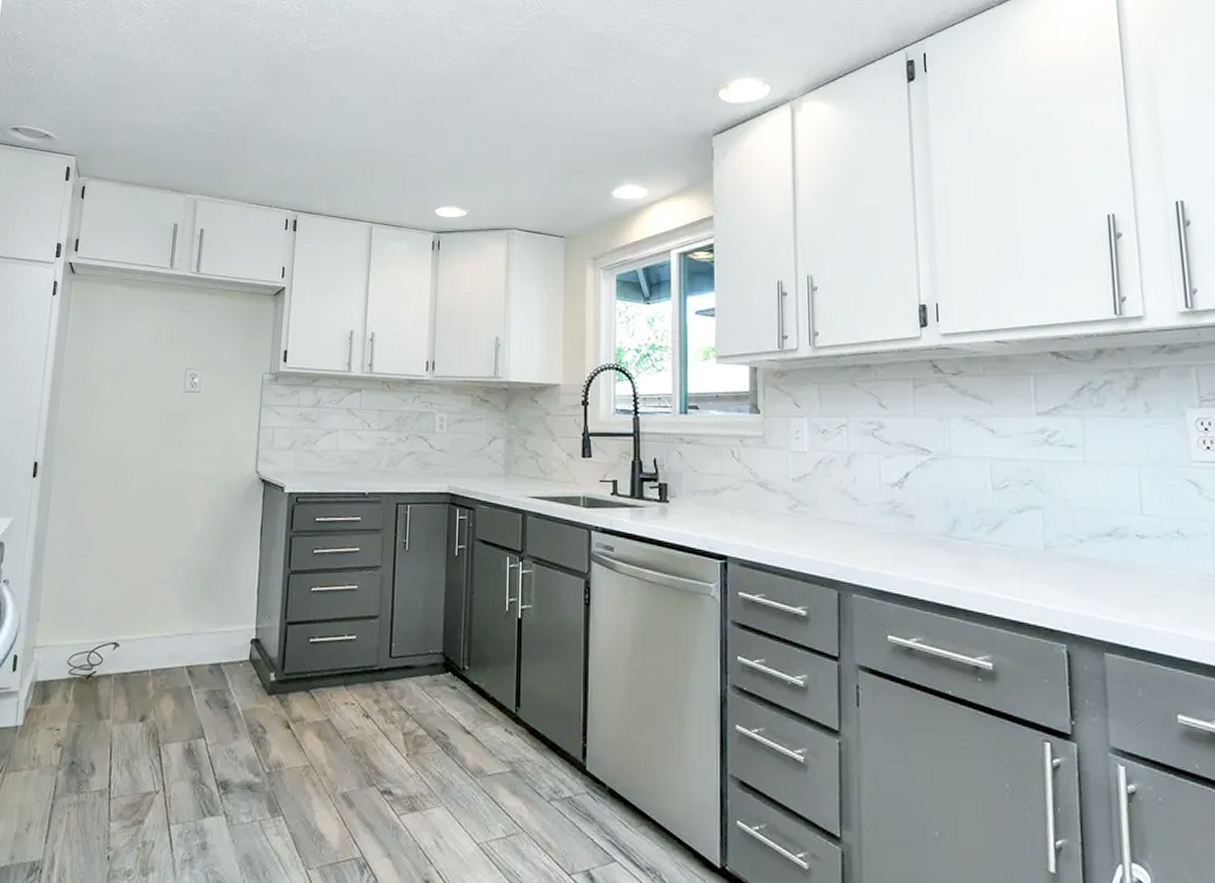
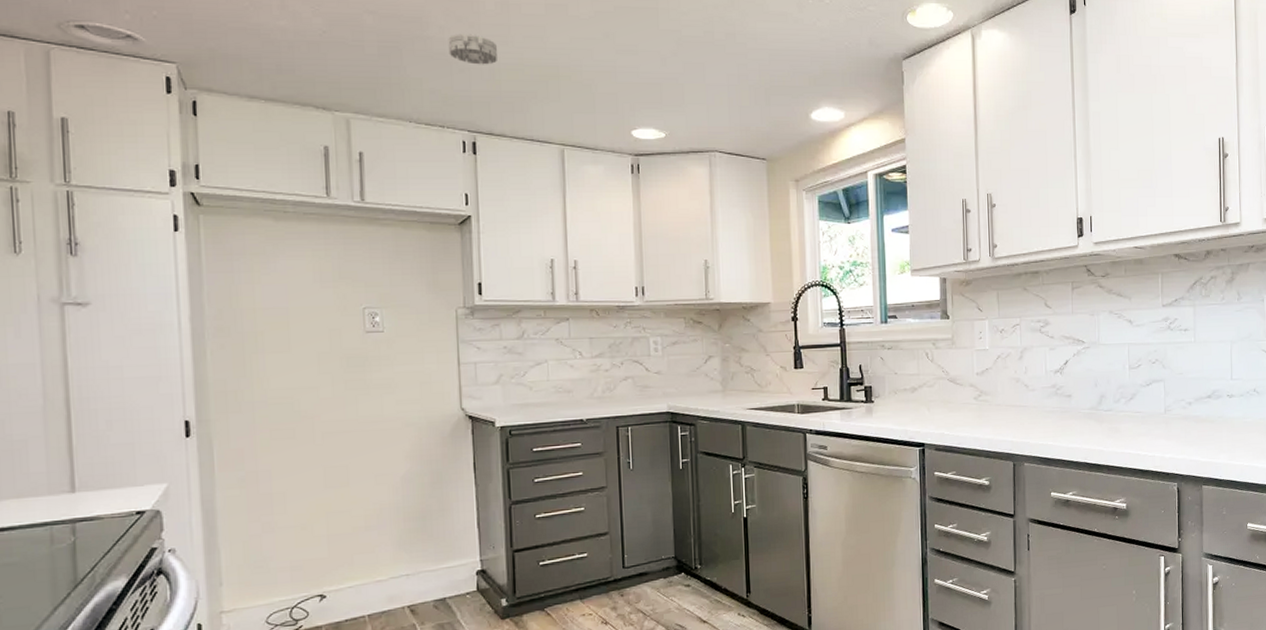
smoke detector: none [283,124,324,151] -> present [448,33,497,65]

